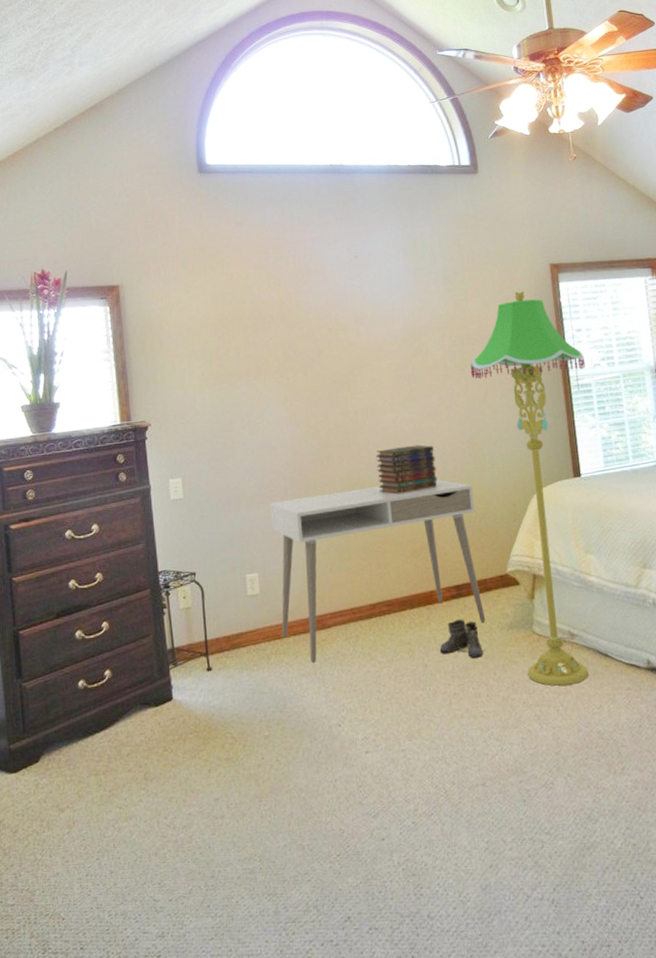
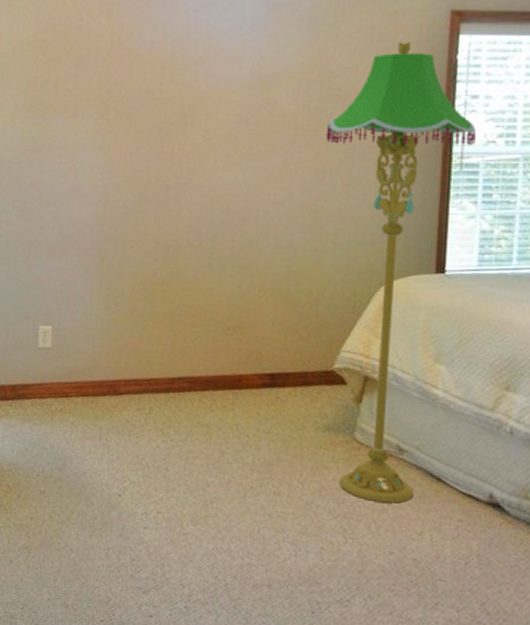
desk: present [270,479,486,664] -> none [70,252,307,429]
book stack: present [376,444,437,495] -> none [196,211,268,264]
boots: present [440,619,485,658] -> none [242,410,294,455]

